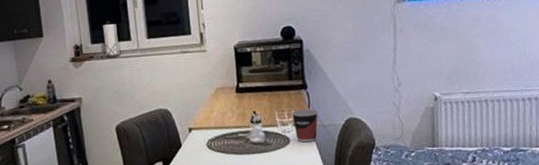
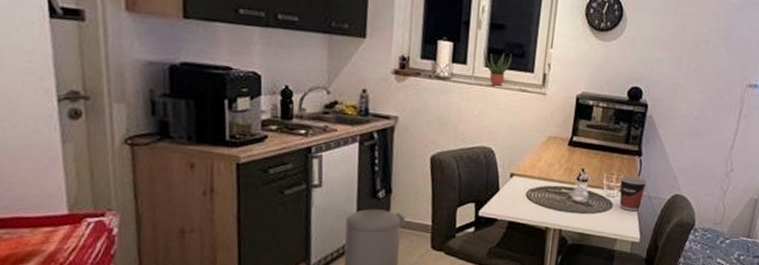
potted plant: none [143,21,170,54] -> present [483,46,512,87]

